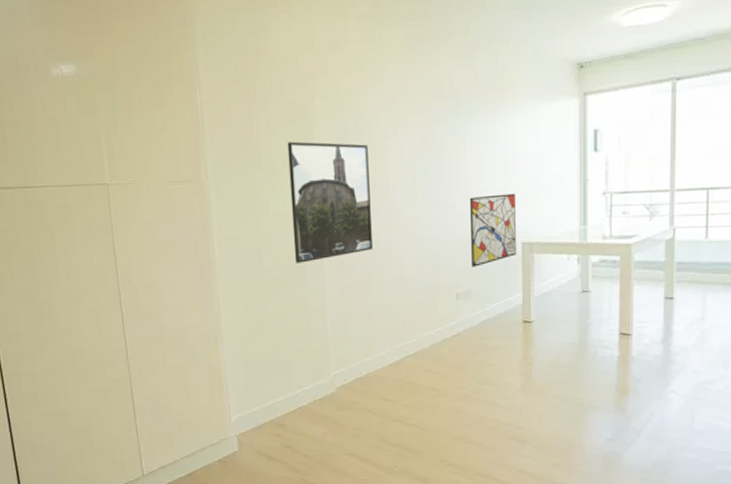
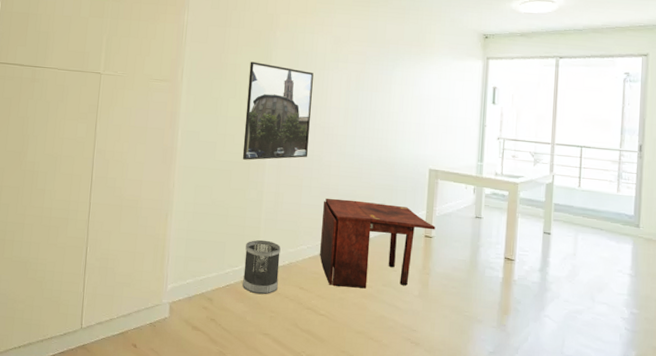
wastebasket: none [314,352,357,413] -> present [242,239,281,295]
desk: none [399,291,535,393] -> present [320,198,436,289]
wall art: present [470,193,516,267] -> none [387,126,427,184]

